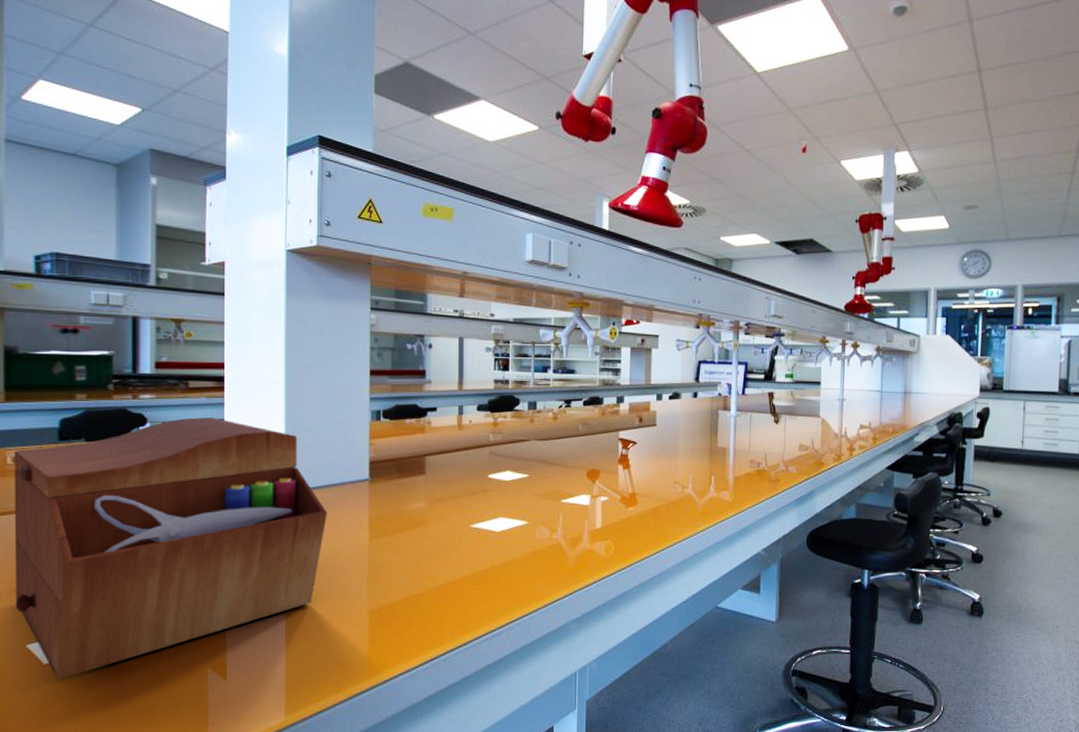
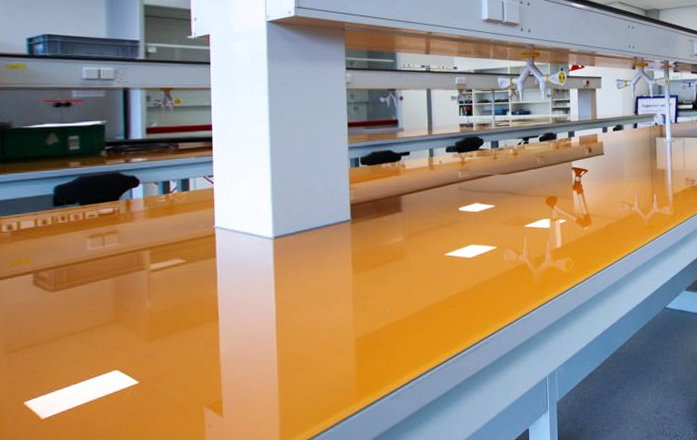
sewing box: present [14,416,328,679] -> none [9,174,314,432]

